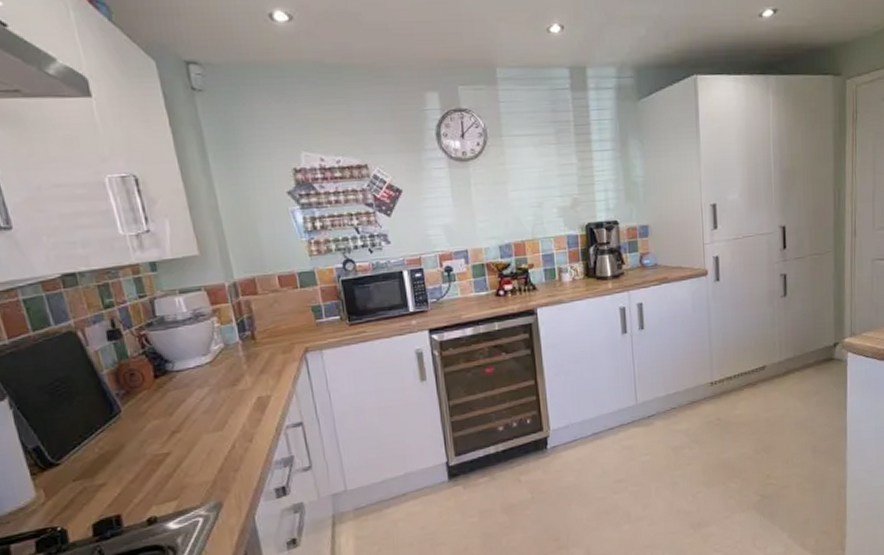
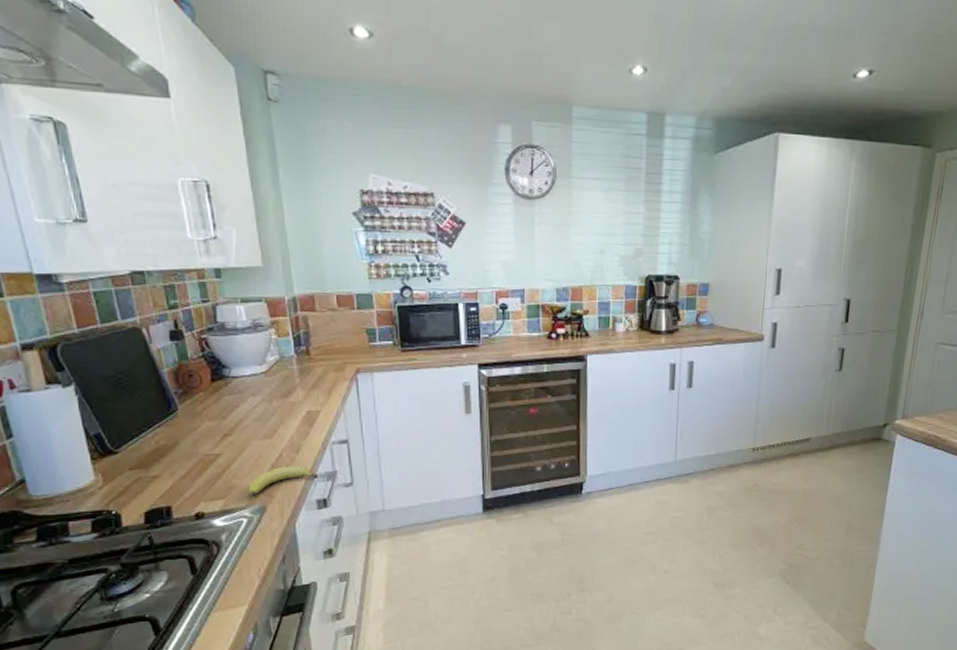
fruit: none [201,455,275,493] -> present [248,466,319,496]

